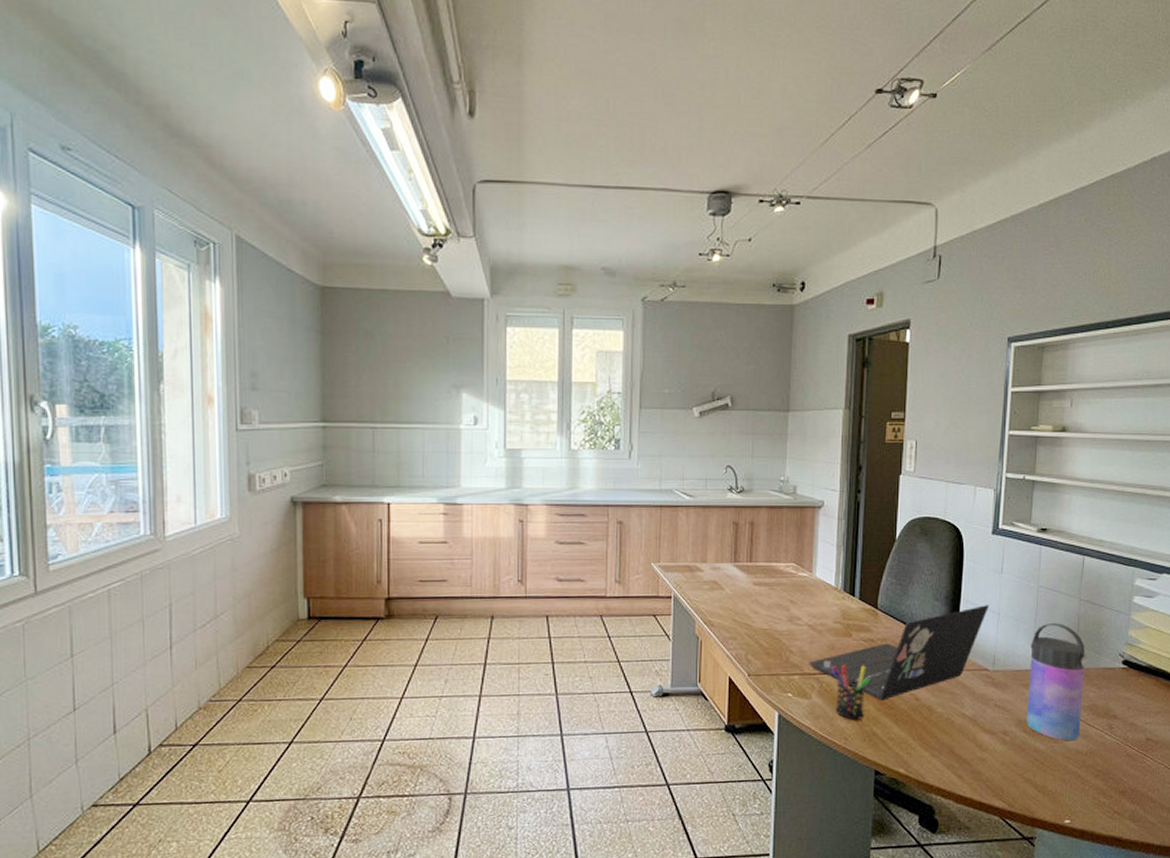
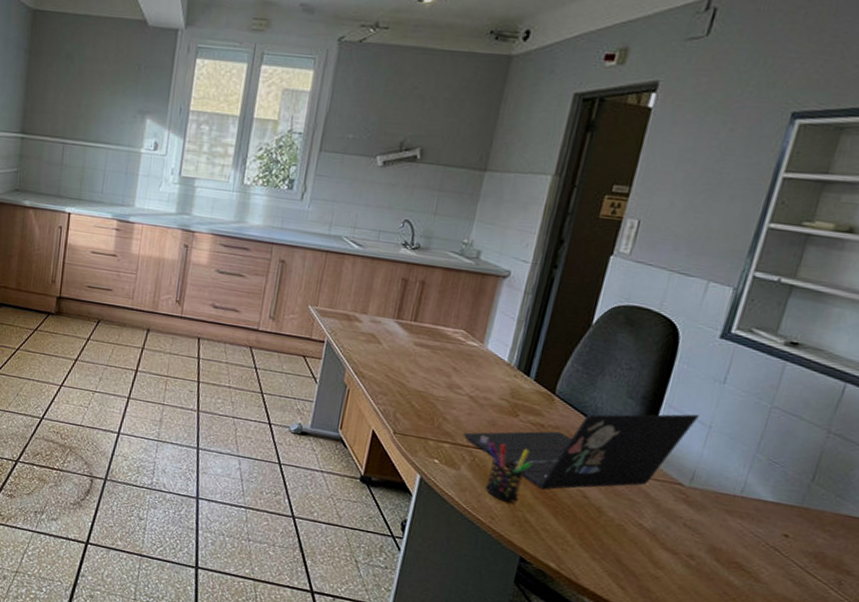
water bottle: present [1026,622,1088,741] -> none [721,450,825,586]

